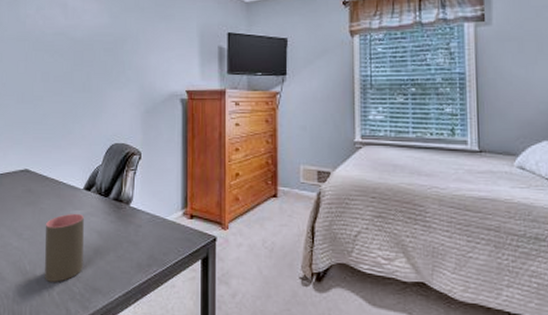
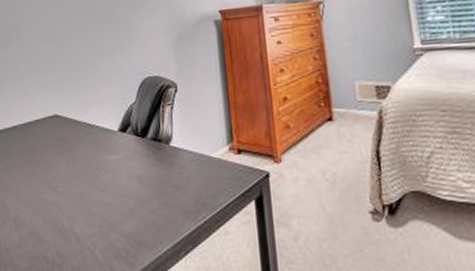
cup: present [45,213,84,282] -> none [80,158,125,239]

